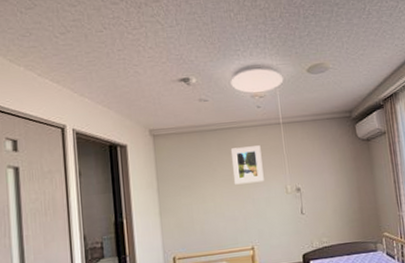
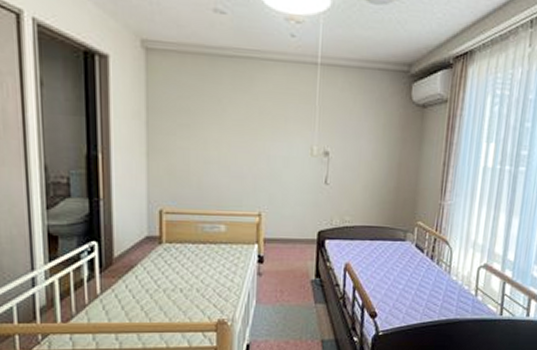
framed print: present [231,145,264,185] -> none [248,85,288,136]

